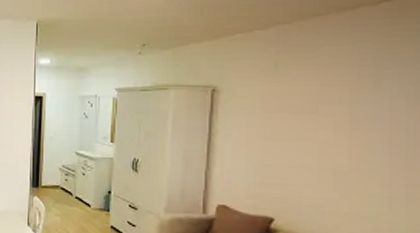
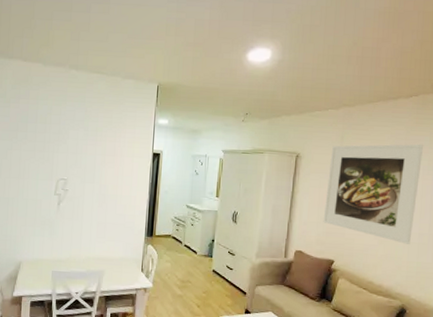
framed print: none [254,64,406,199] -> present [323,144,424,244]

